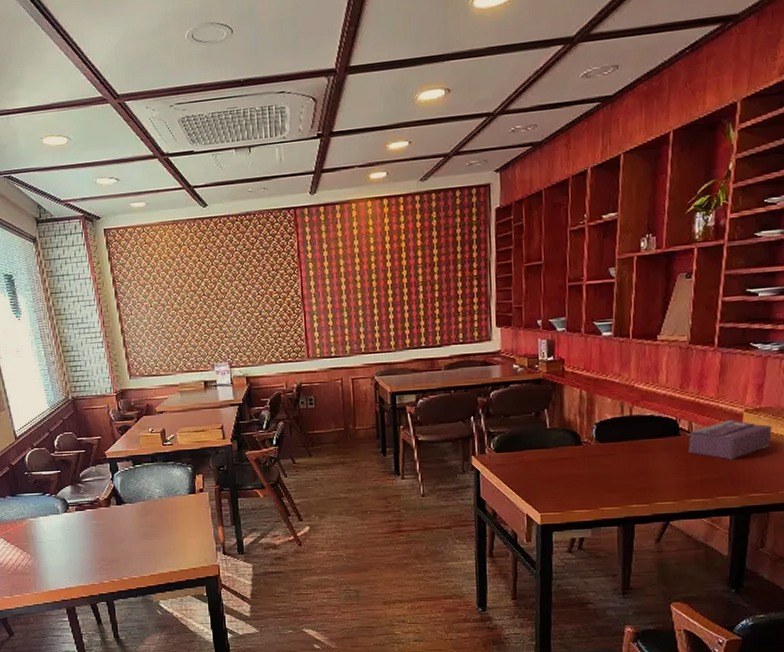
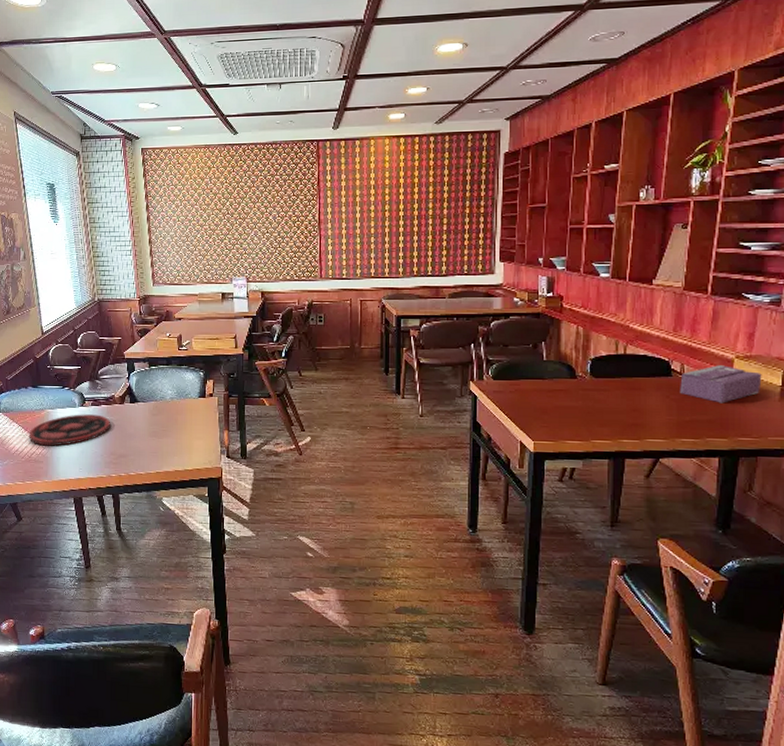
plate: none [12,520,99,557] -> present [28,414,111,446]

